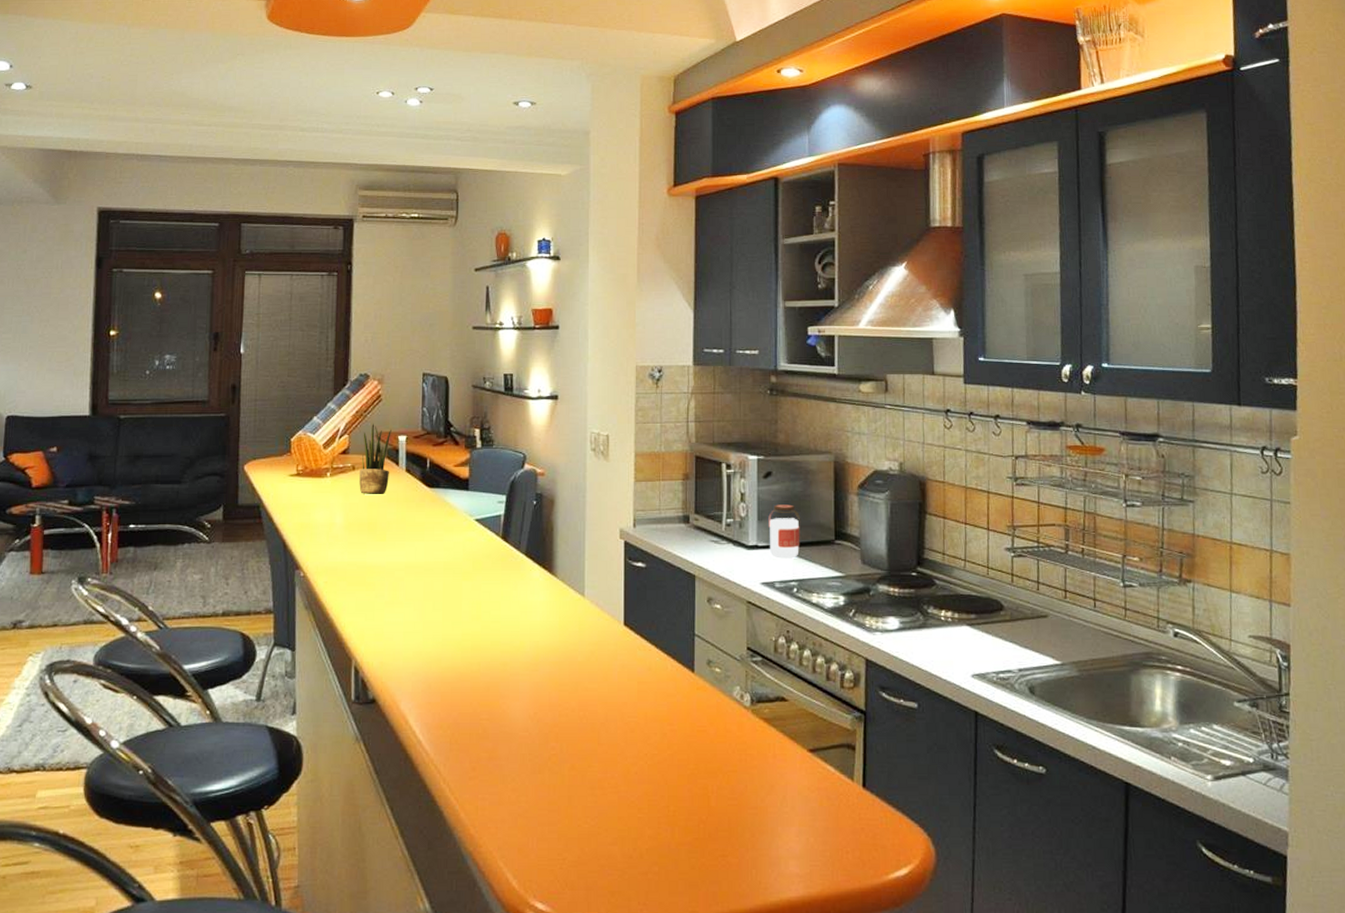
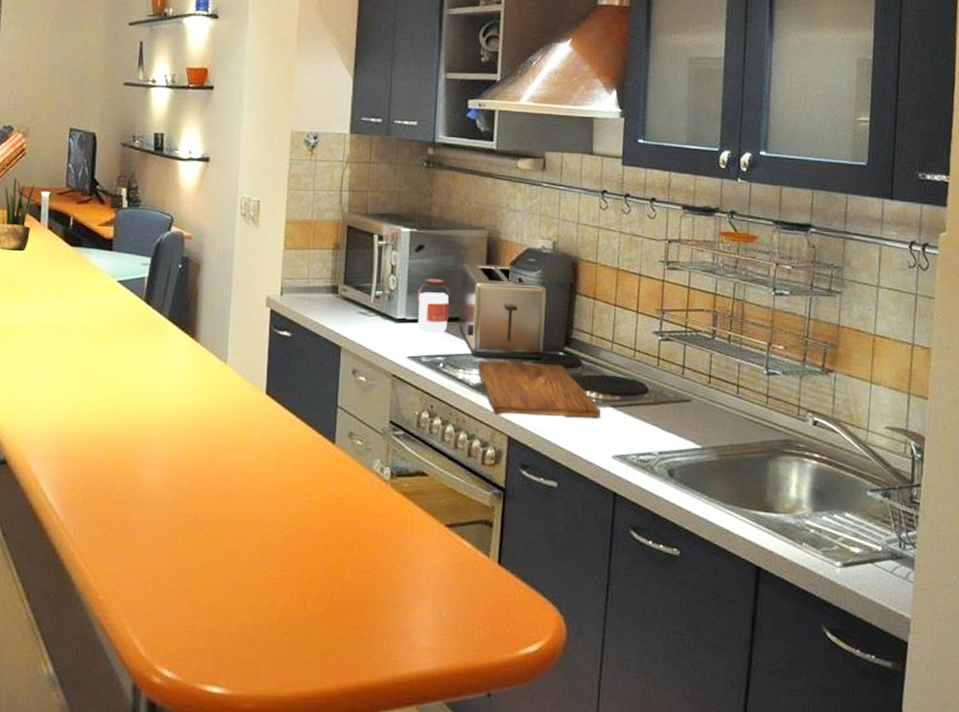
toaster: none [809,487,897,582] -> present [458,262,547,361]
cutting board: none [832,583,957,636] -> present [478,360,600,417]

